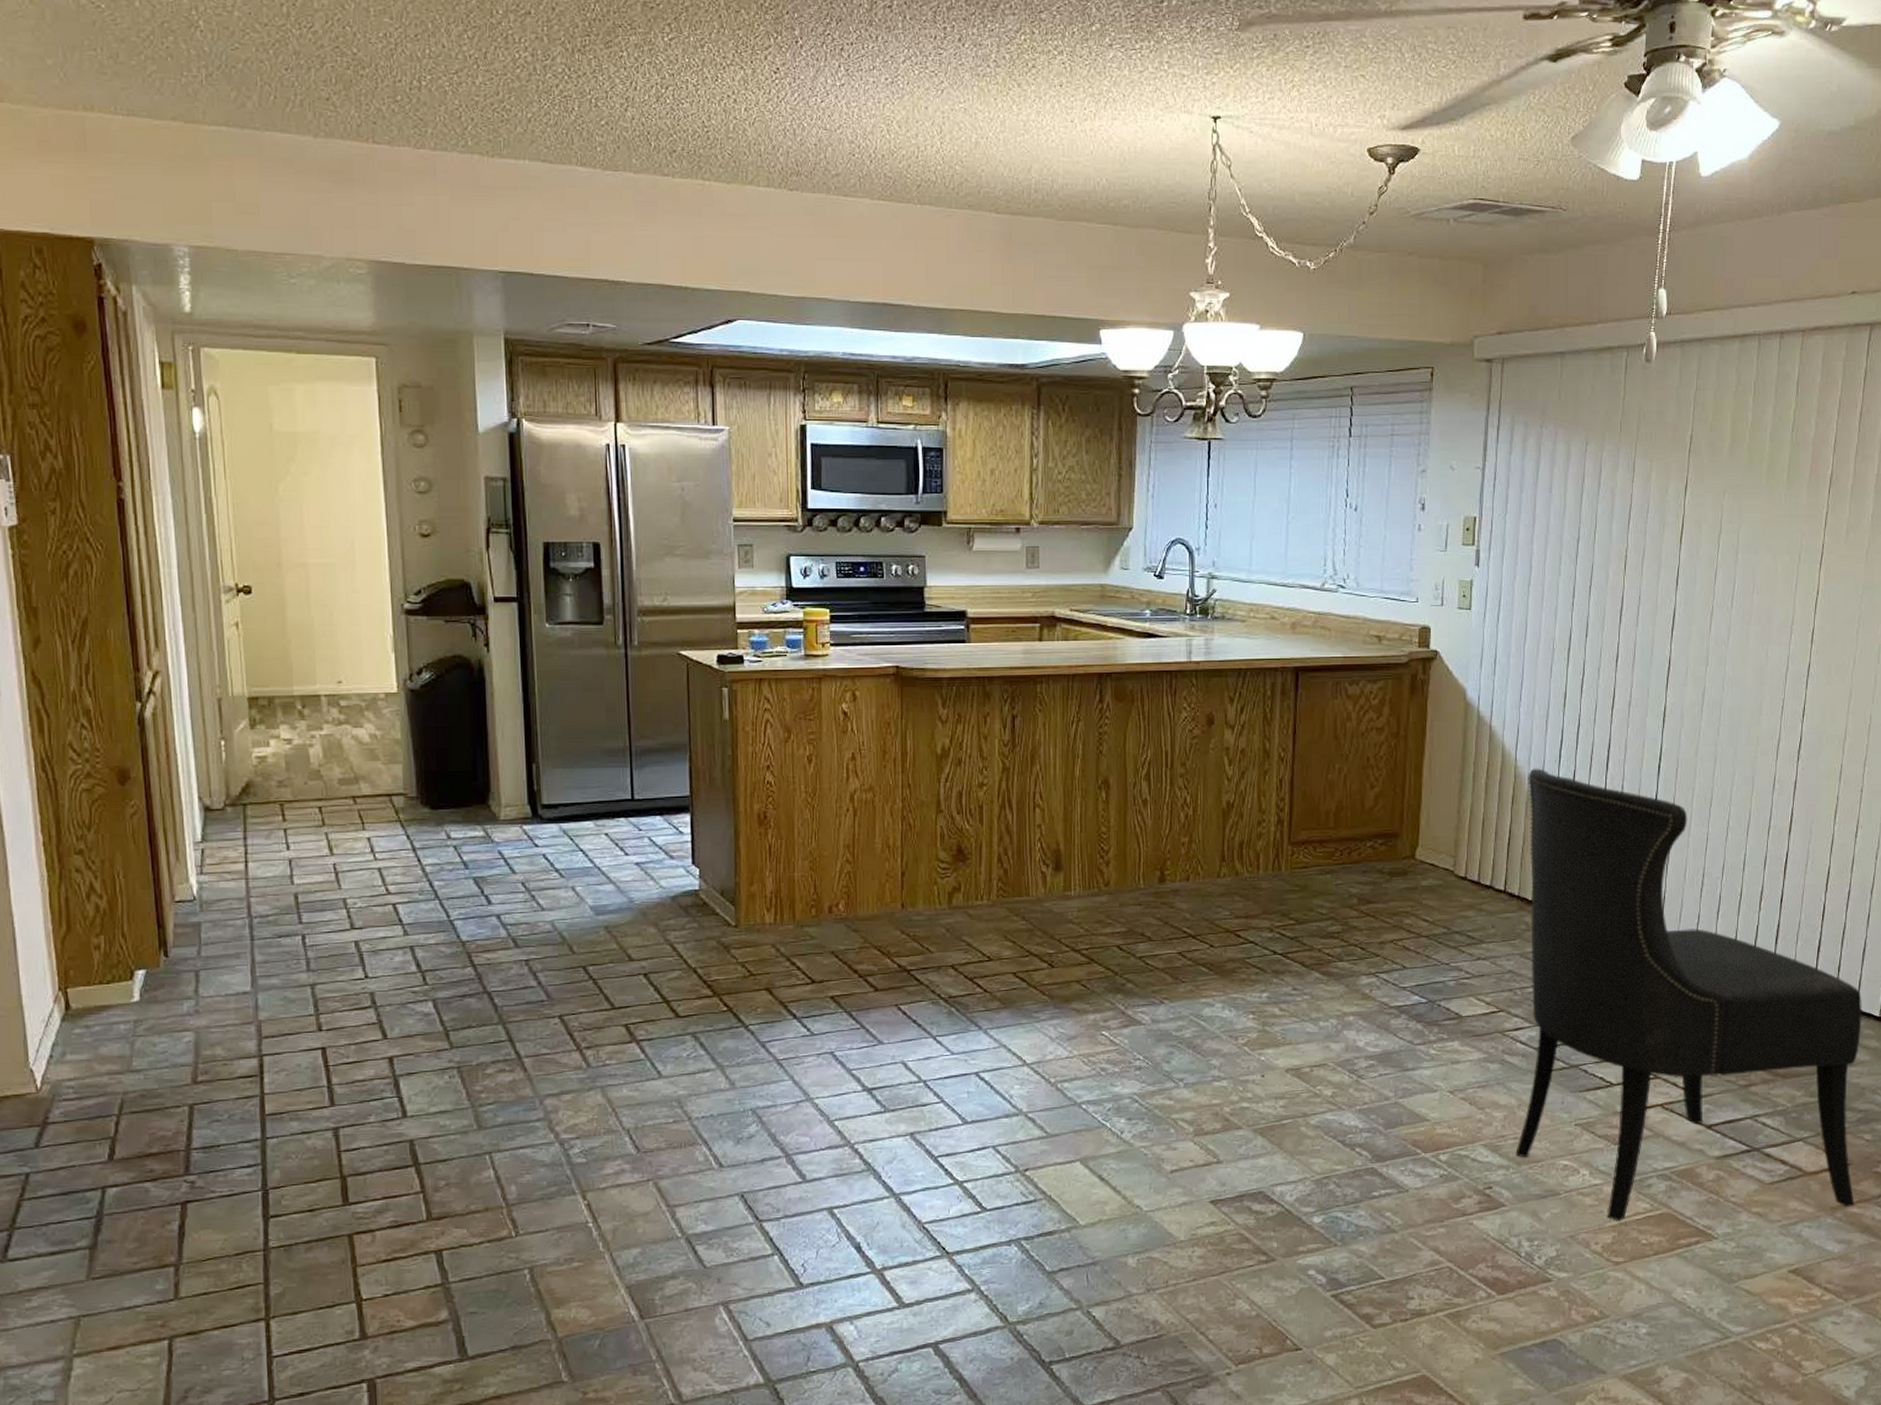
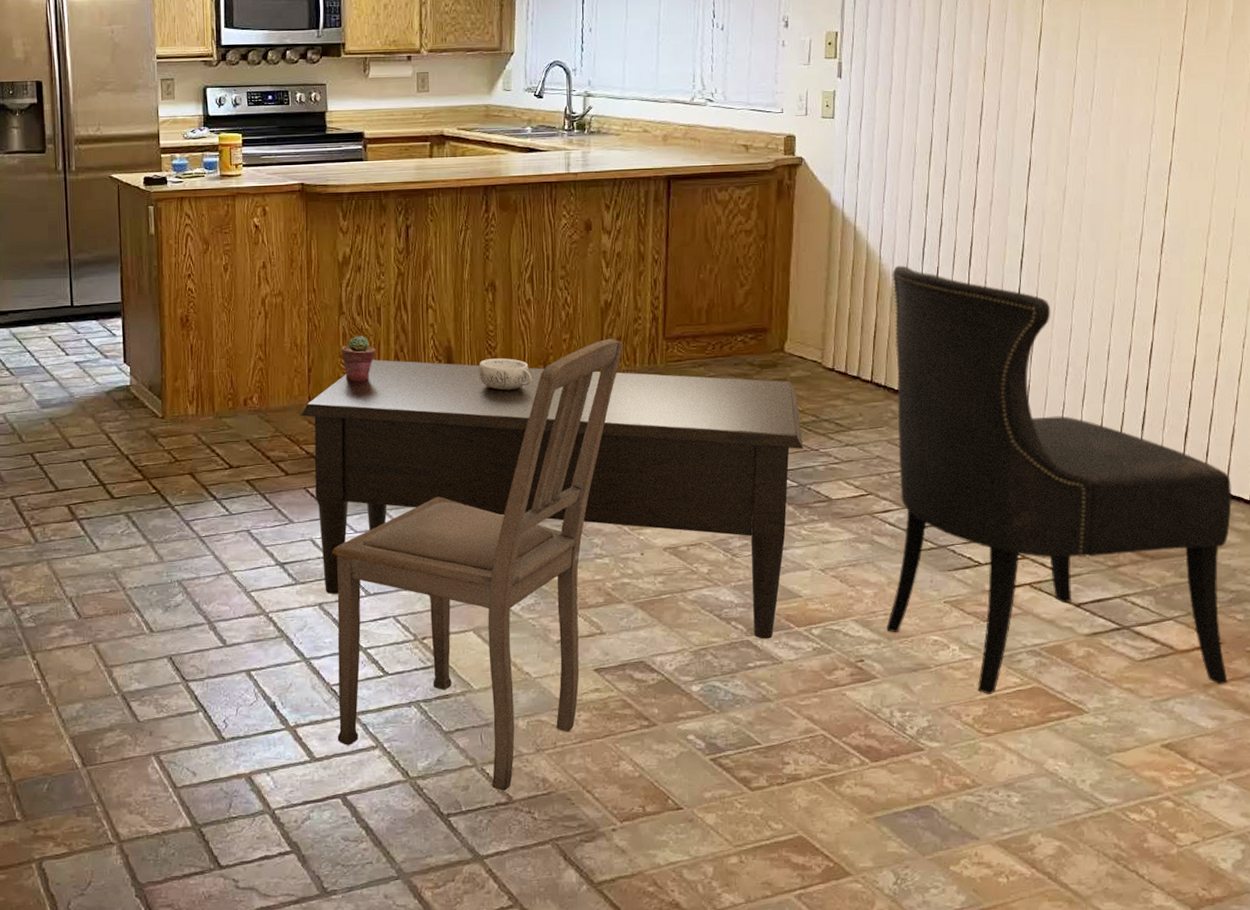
coffee table: none [891,863,1434,1166] -> present [300,359,804,639]
dining chair: none [925,842,1245,1335] -> present [332,338,623,791]
potted succulent: none [938,836,976,888] -> present [340,335,375,382]
decorative bowl: none [1090,863,1147,898] -> present [479,358,532,391]

